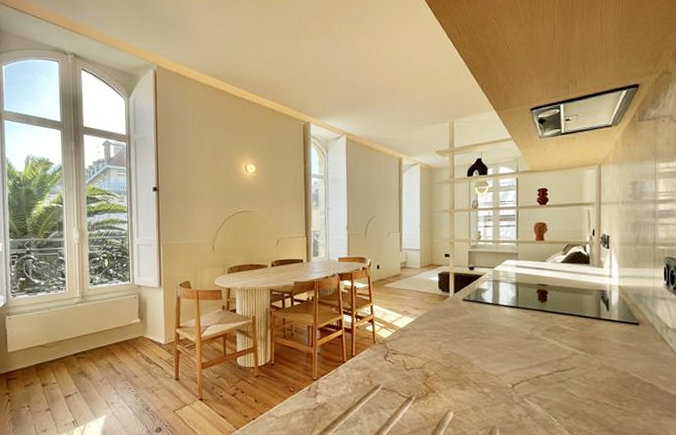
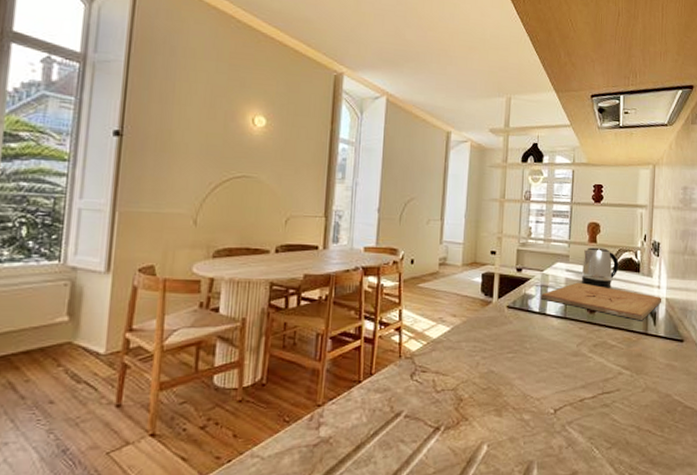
cutting board: none [494,276,615,308] -> present [541,282,662,321]
kettle: none [530,243,568,281] -> present [581,246,619,289]

